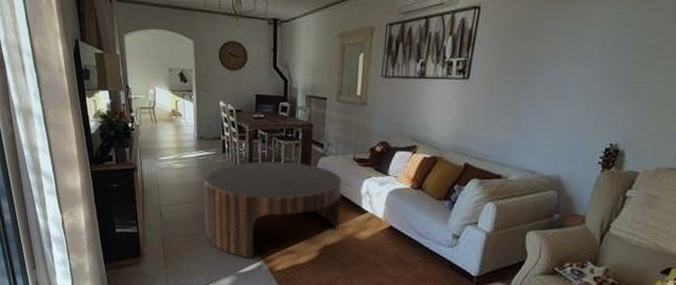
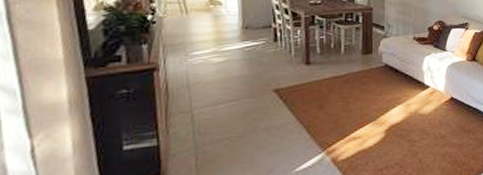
coffee table: present [204,161,342,258] -> none [251,46,404,153]

